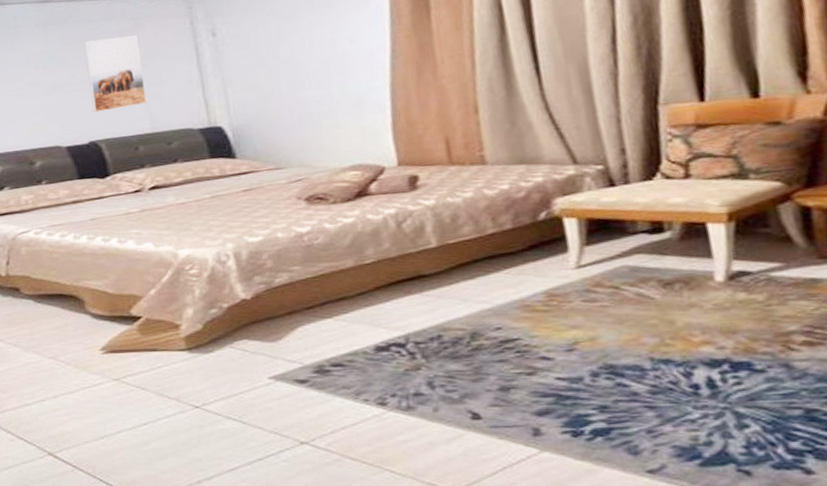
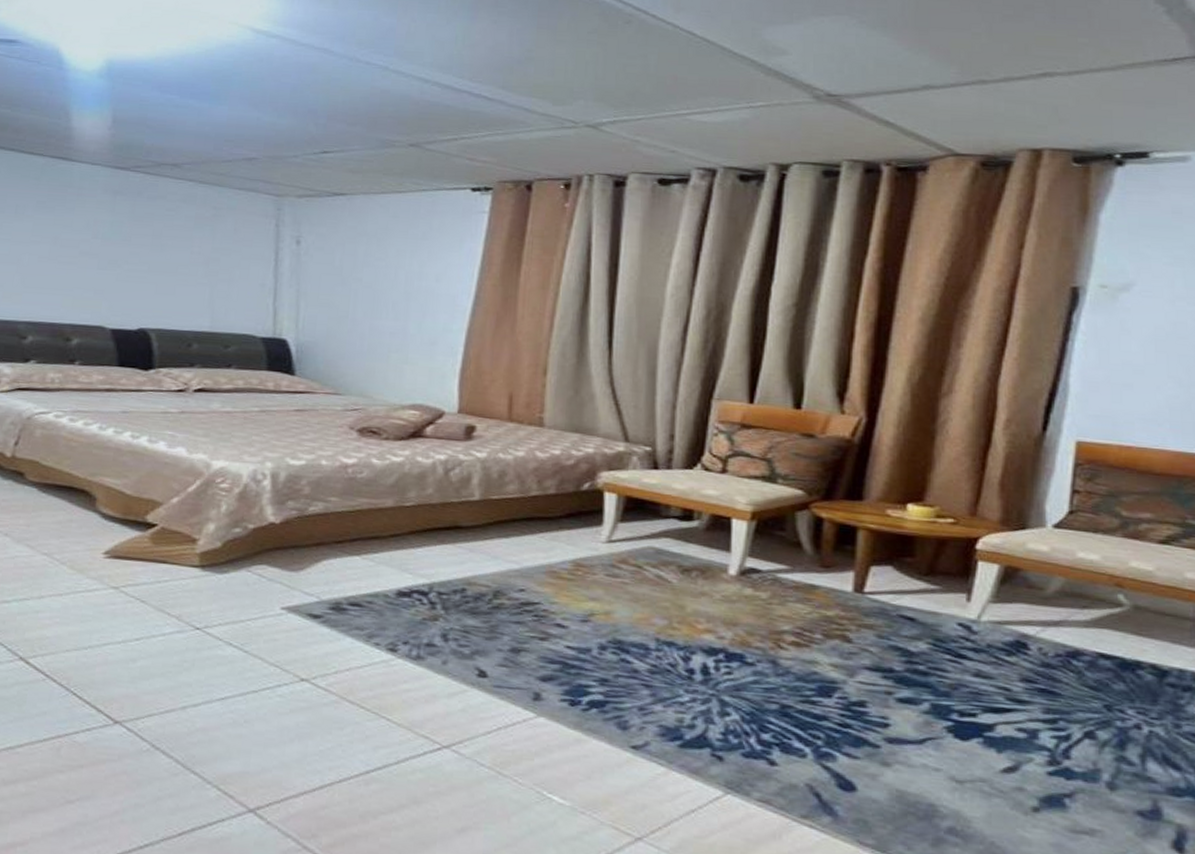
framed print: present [84,34,146,112] -> none [149,220,216,300]

